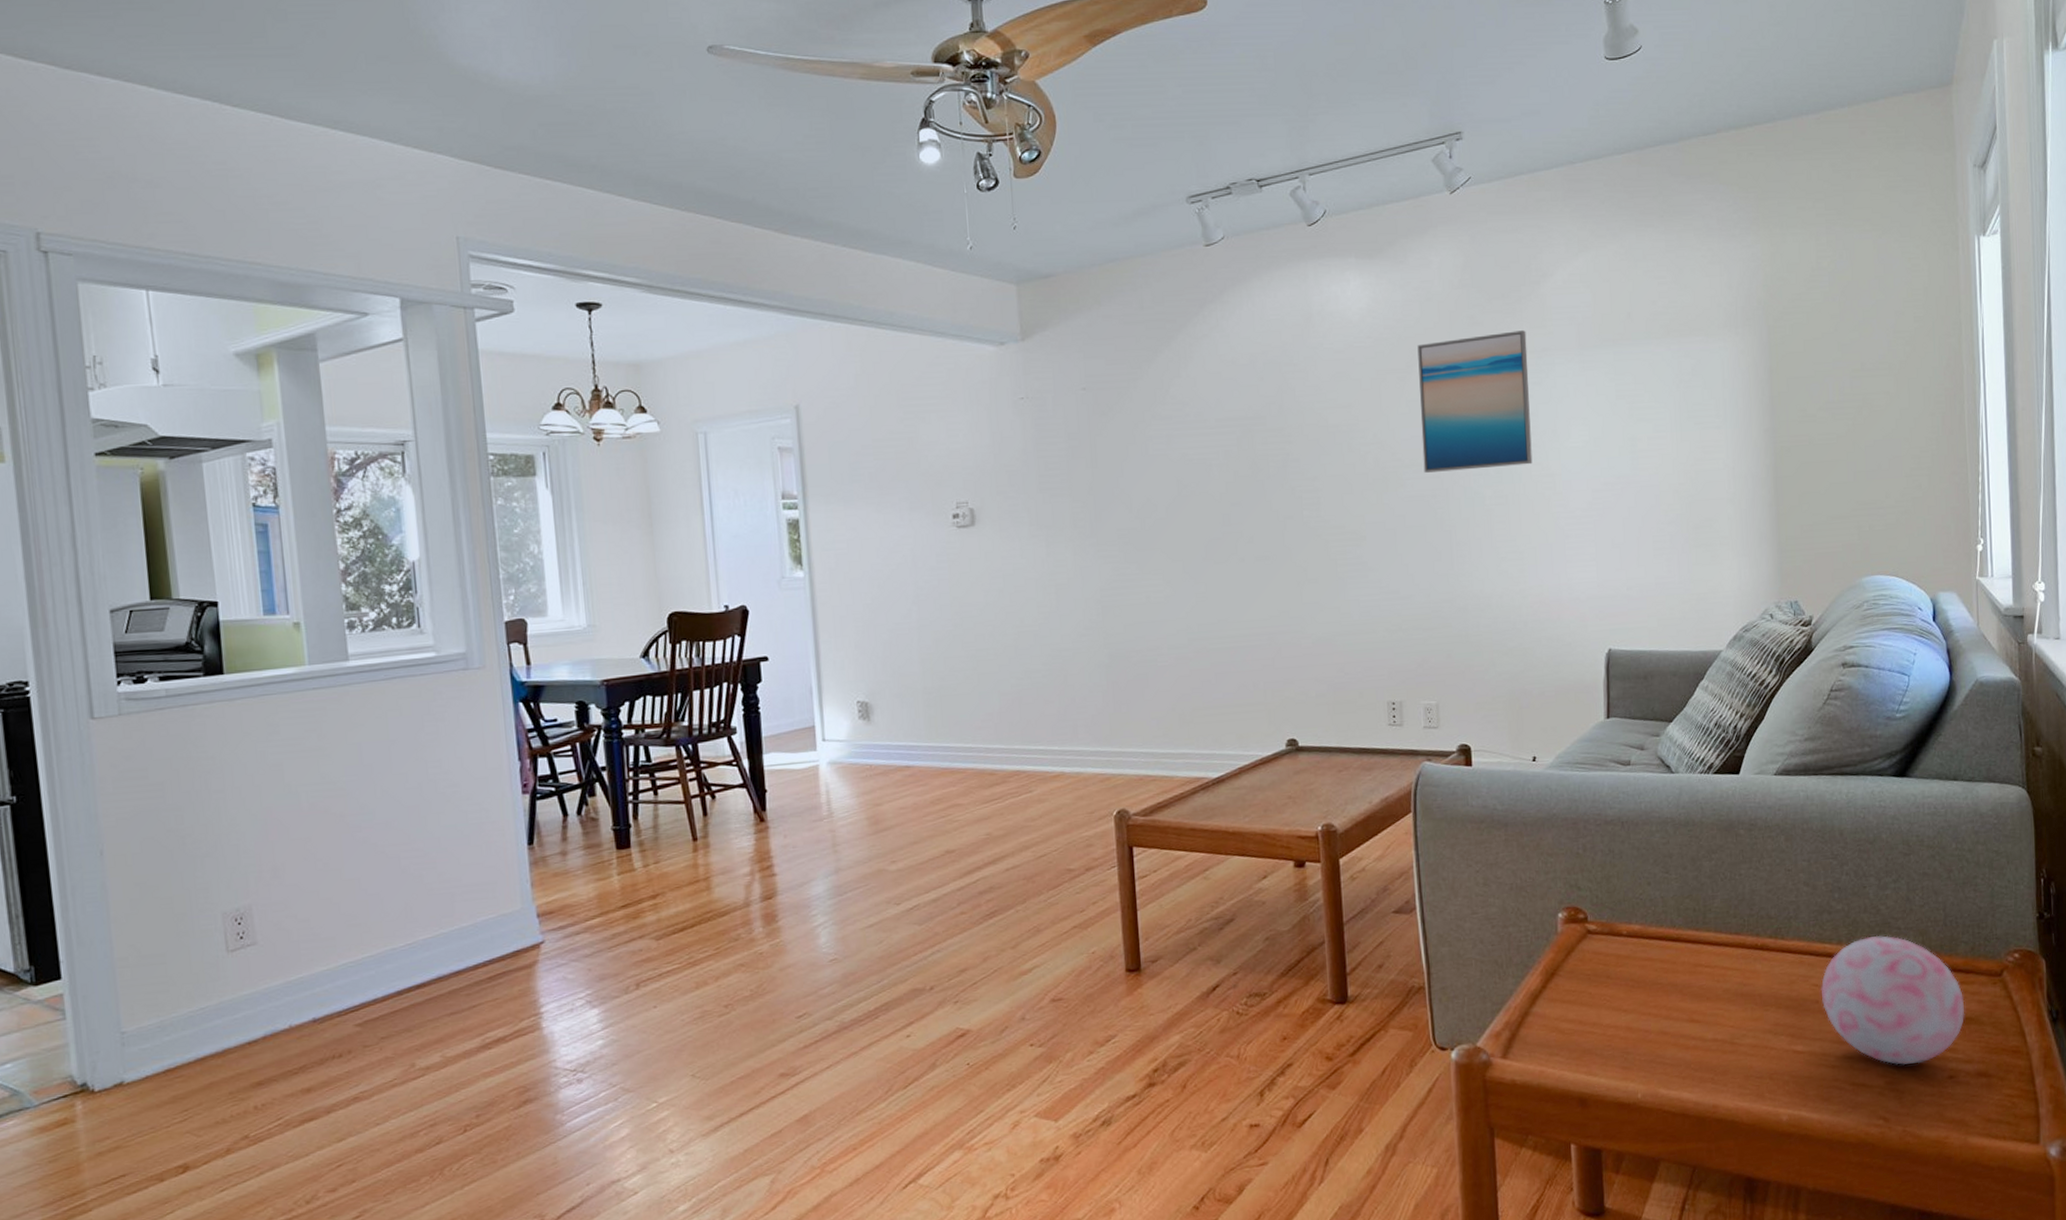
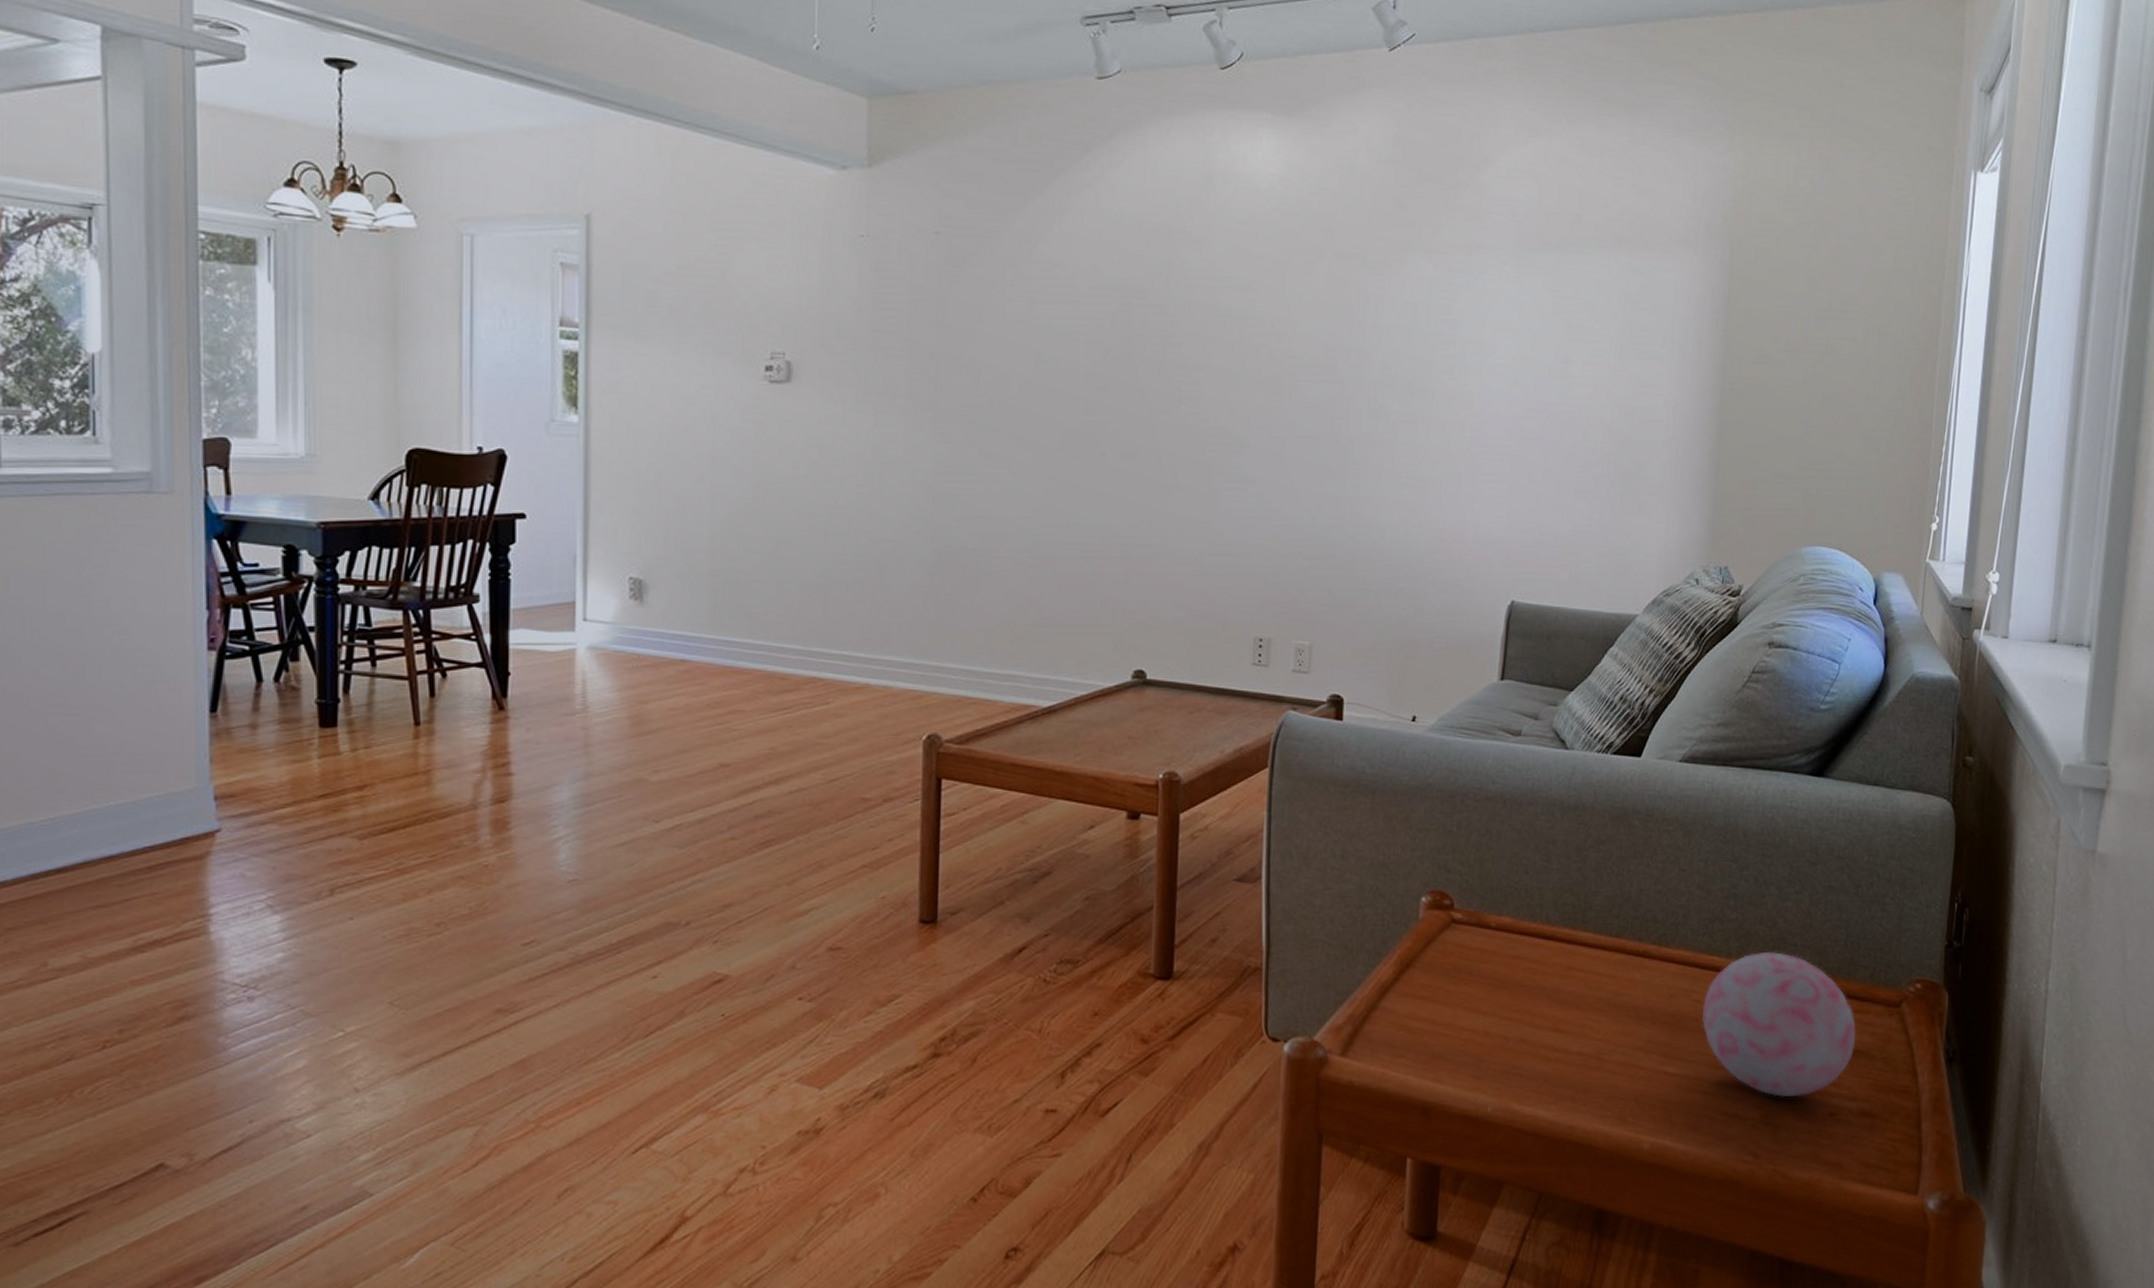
wall art: present [1417,330,1533,473] -> none [1324,221,1459,379]

